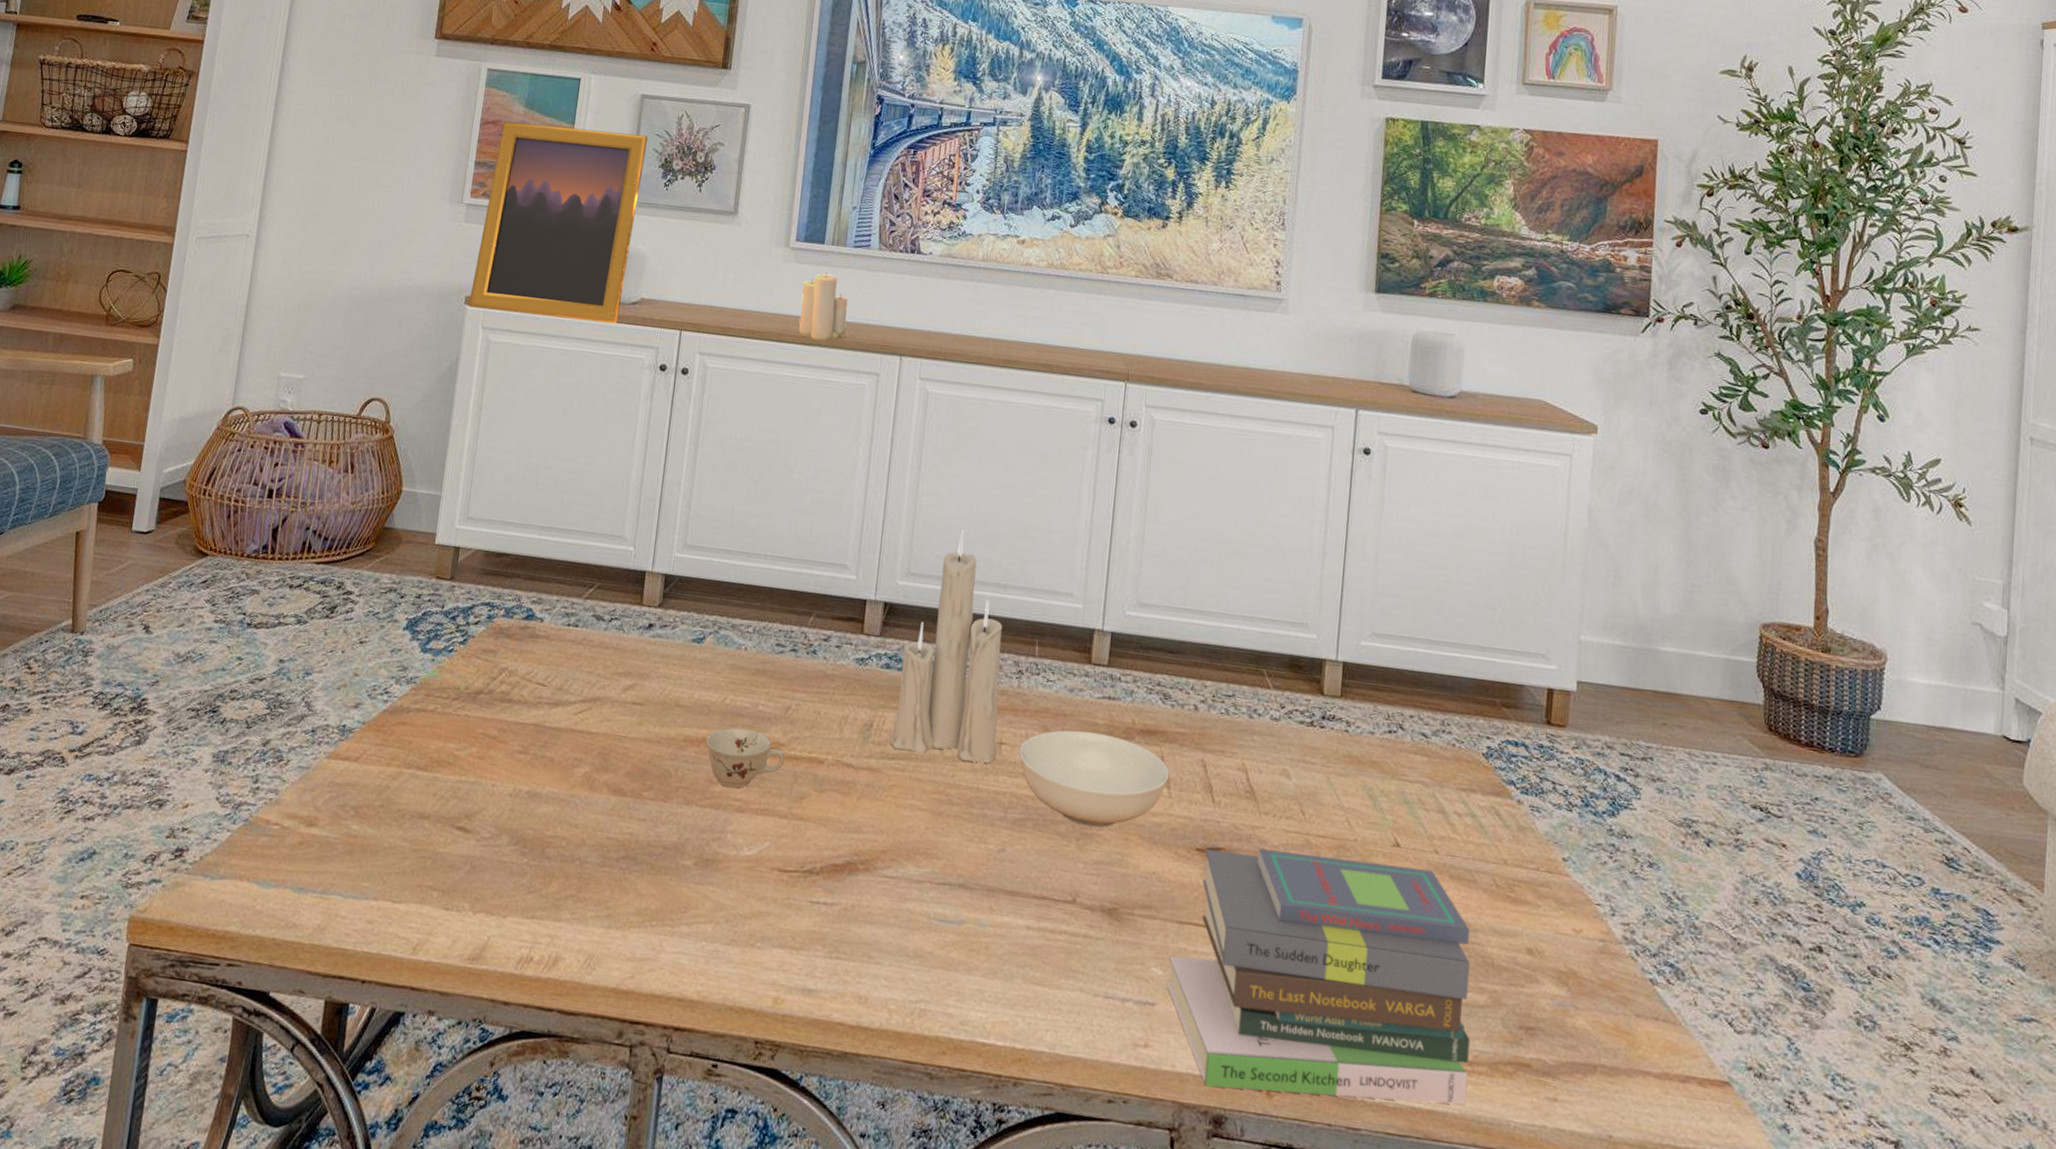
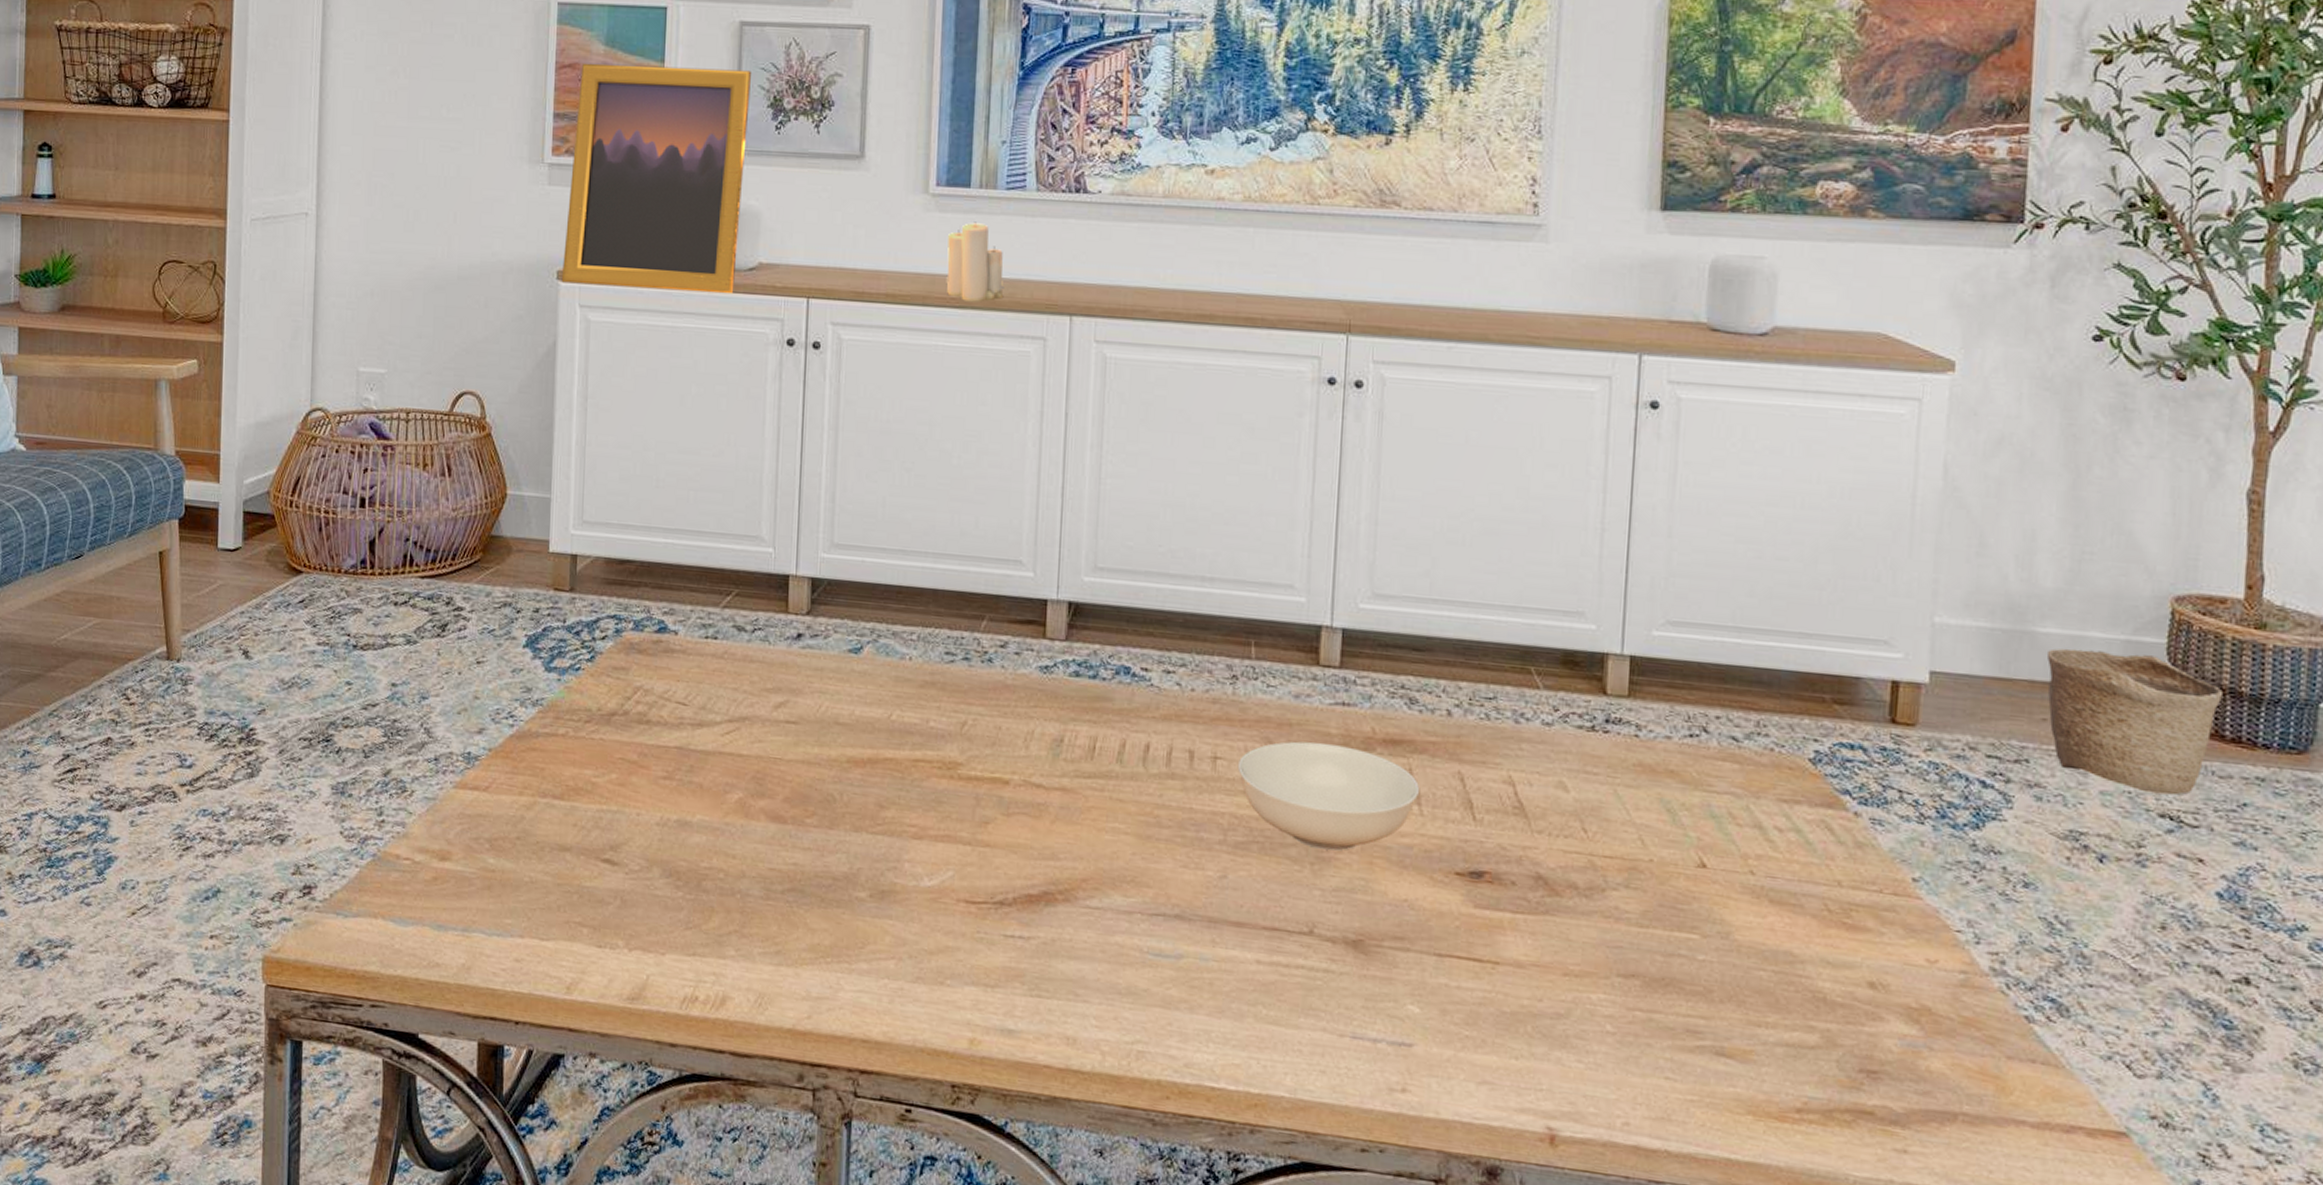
teacup: present [705,727,785,789] -> none [871,746,964,814]
candle: present [889,529,1003,764] -> none [1084,515,1212,781]
books: present [1167,848,1471,1105] -> none [1426,871,1798,1157]
basket: none [1666,664,1799,790] -> present [2046,648,2223,796]

